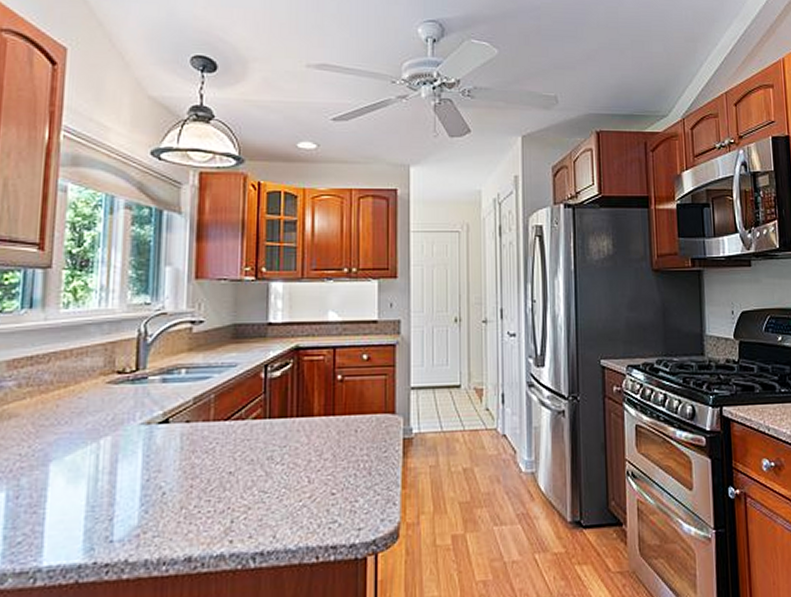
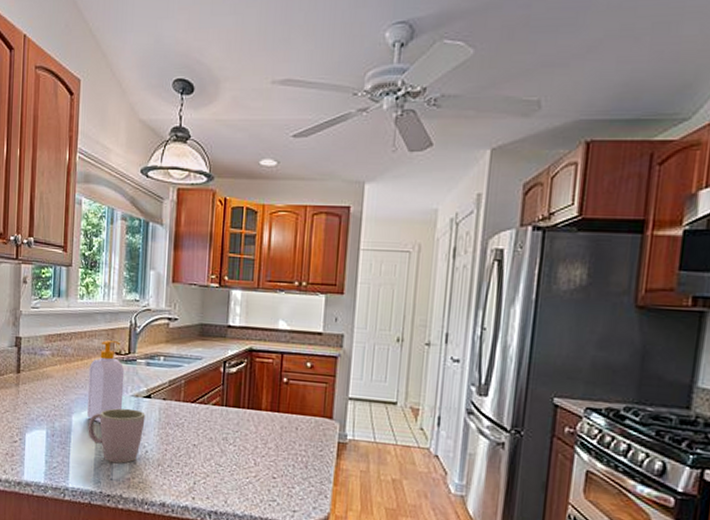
soap bottle: none [74,357,130,467] -> present [87,340,125,423]
mug: none [74,440,161,519] -> present [88,408,145,464]

